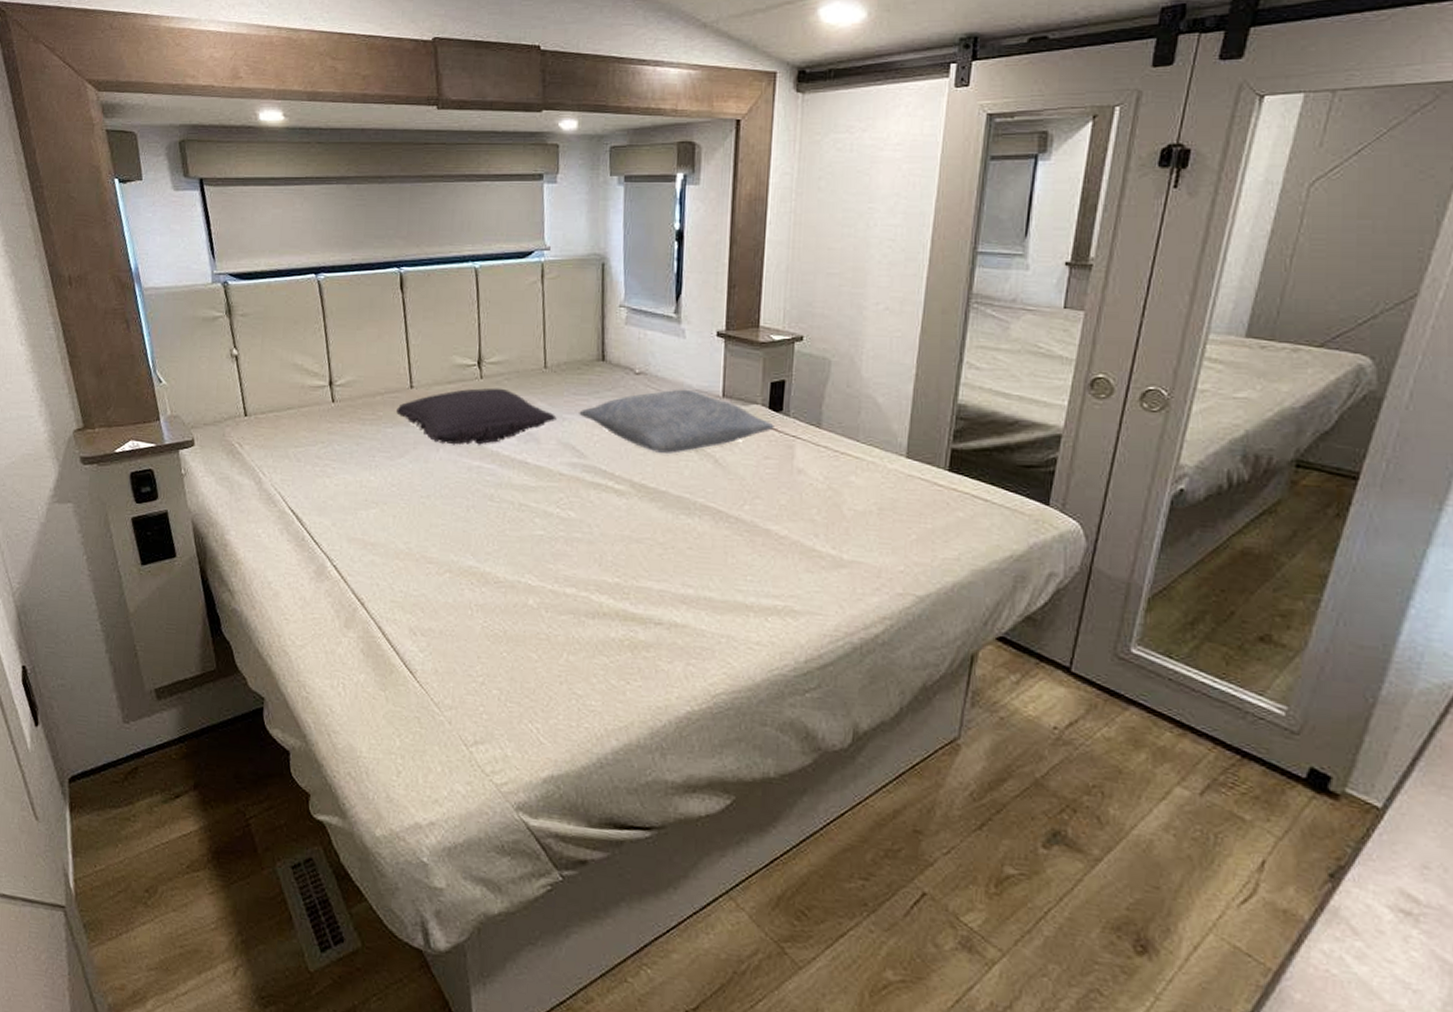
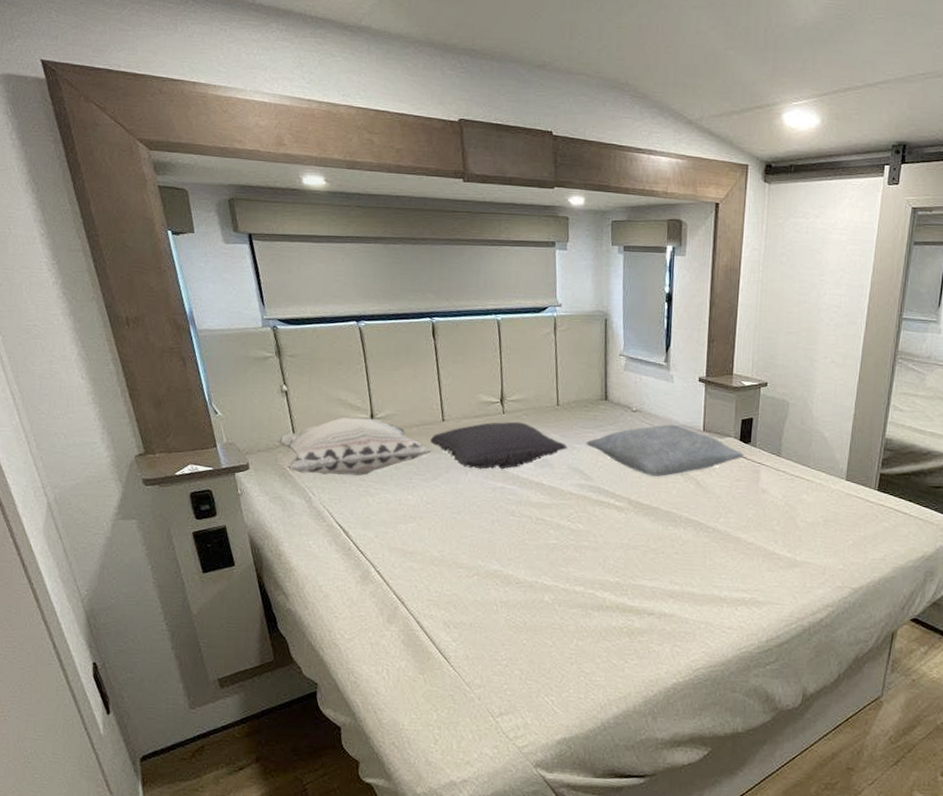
decorative pillow: none [226,385,398,453] -> present [278,417,432,476]

